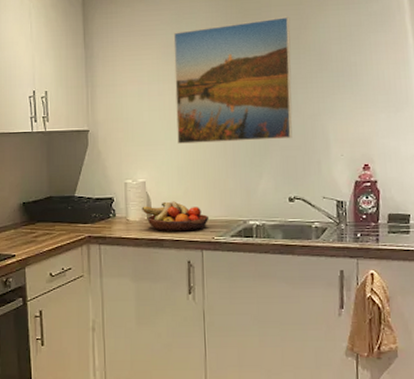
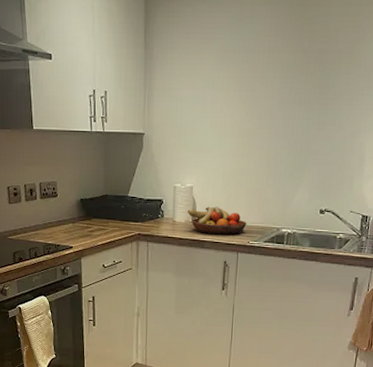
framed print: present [173,16,293,144] -> none [225,27,347,154]

